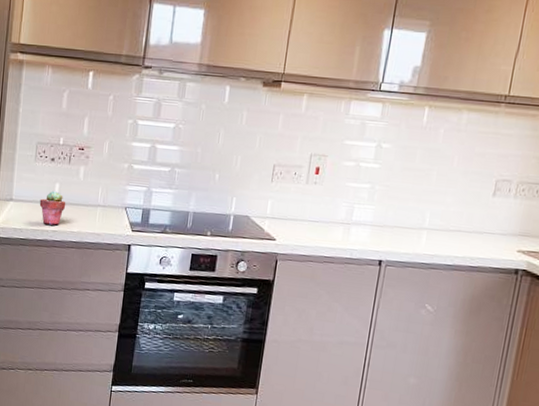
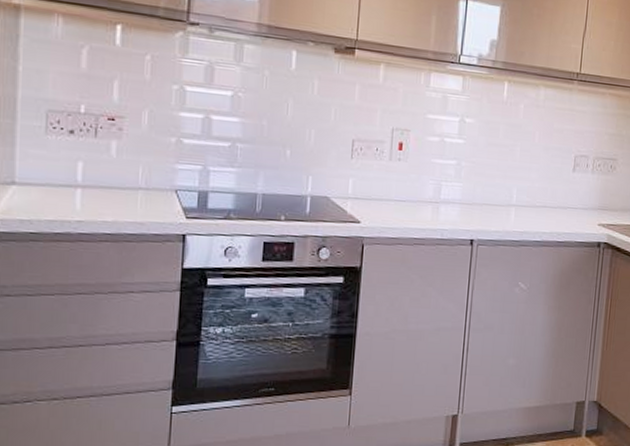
potted succulent: present [39,191,66,226] -> none [55,171,94,215]

